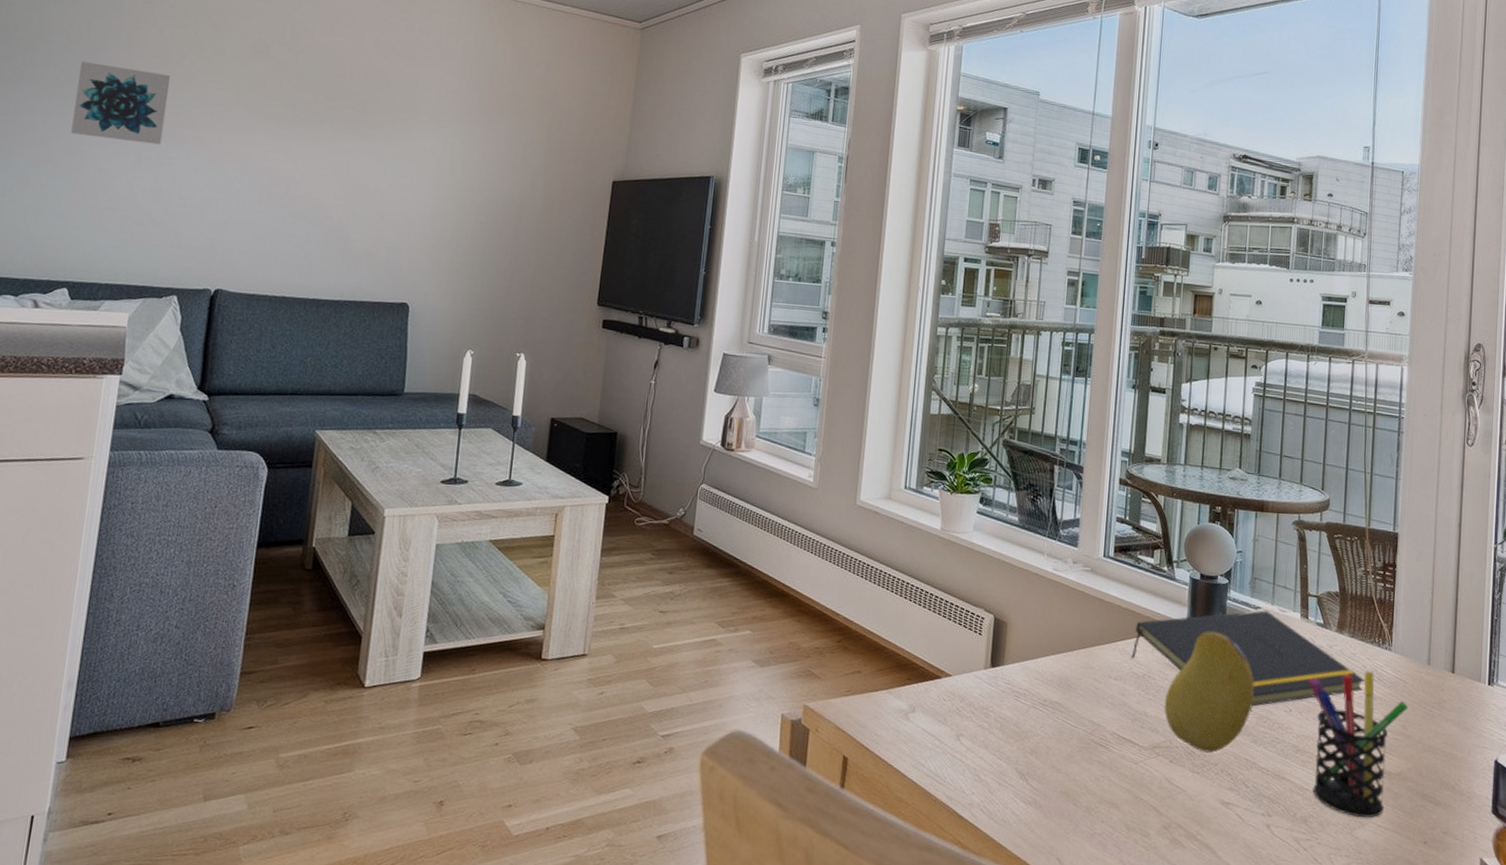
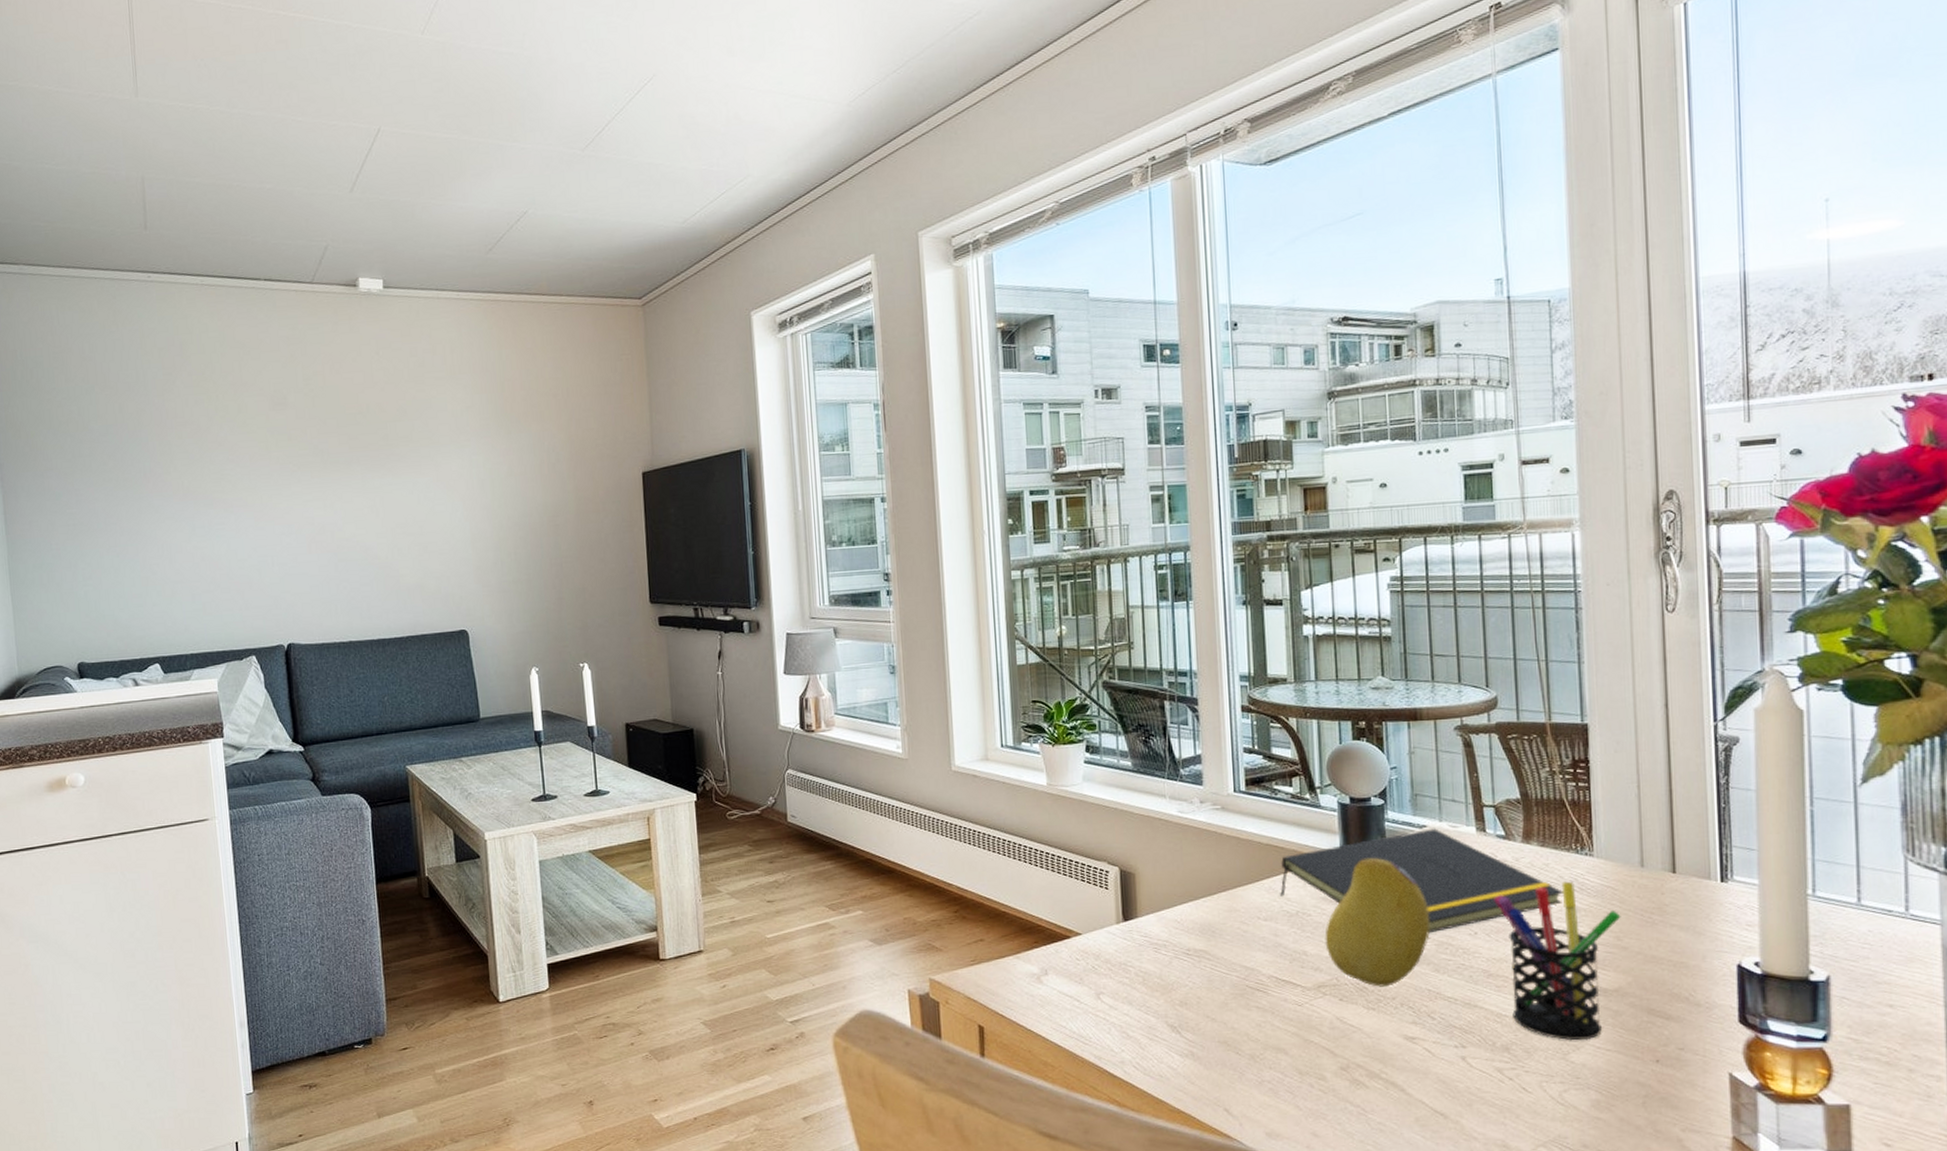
wall art: present [71,61,171,145] -> none [123,442,210,516]

